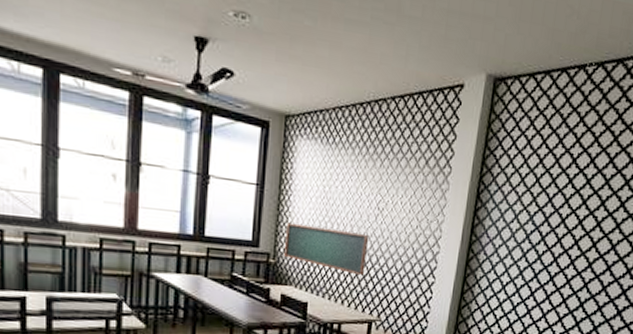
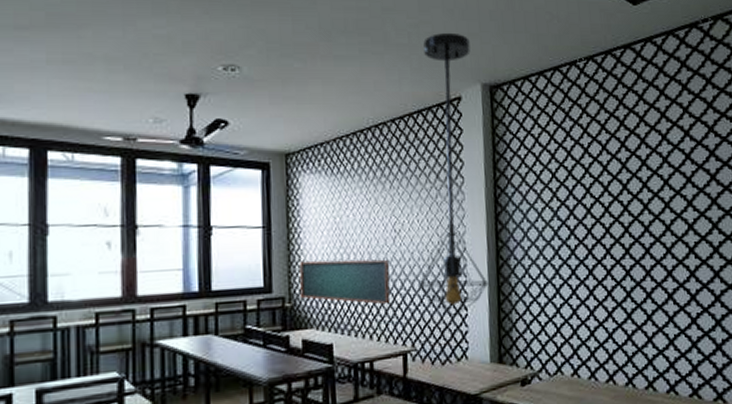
light fixture: none [391,11,484,297] -> present [417,32,489,317]

